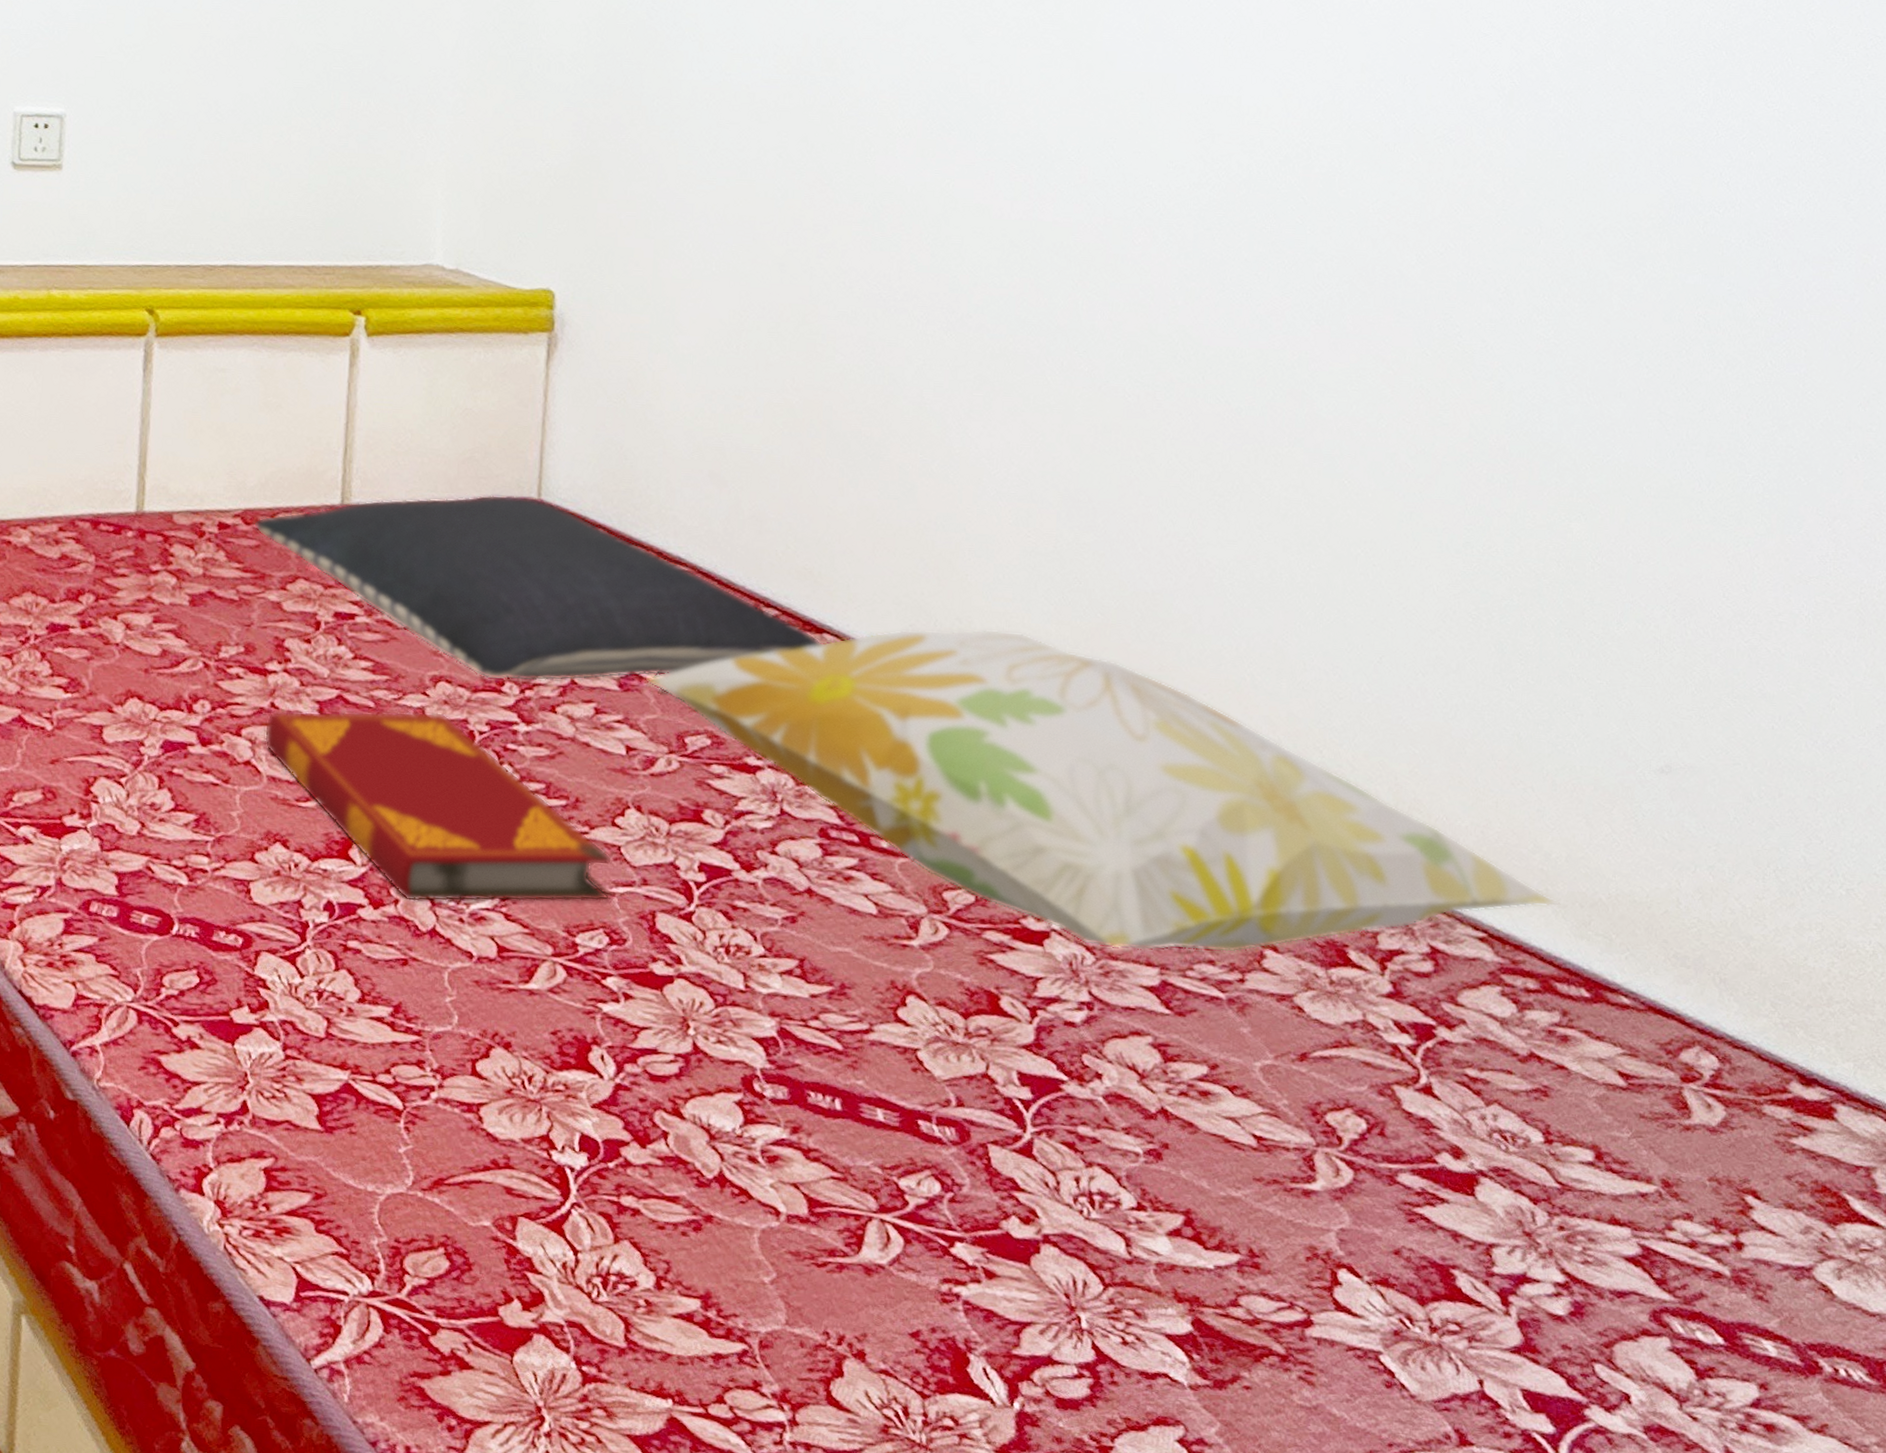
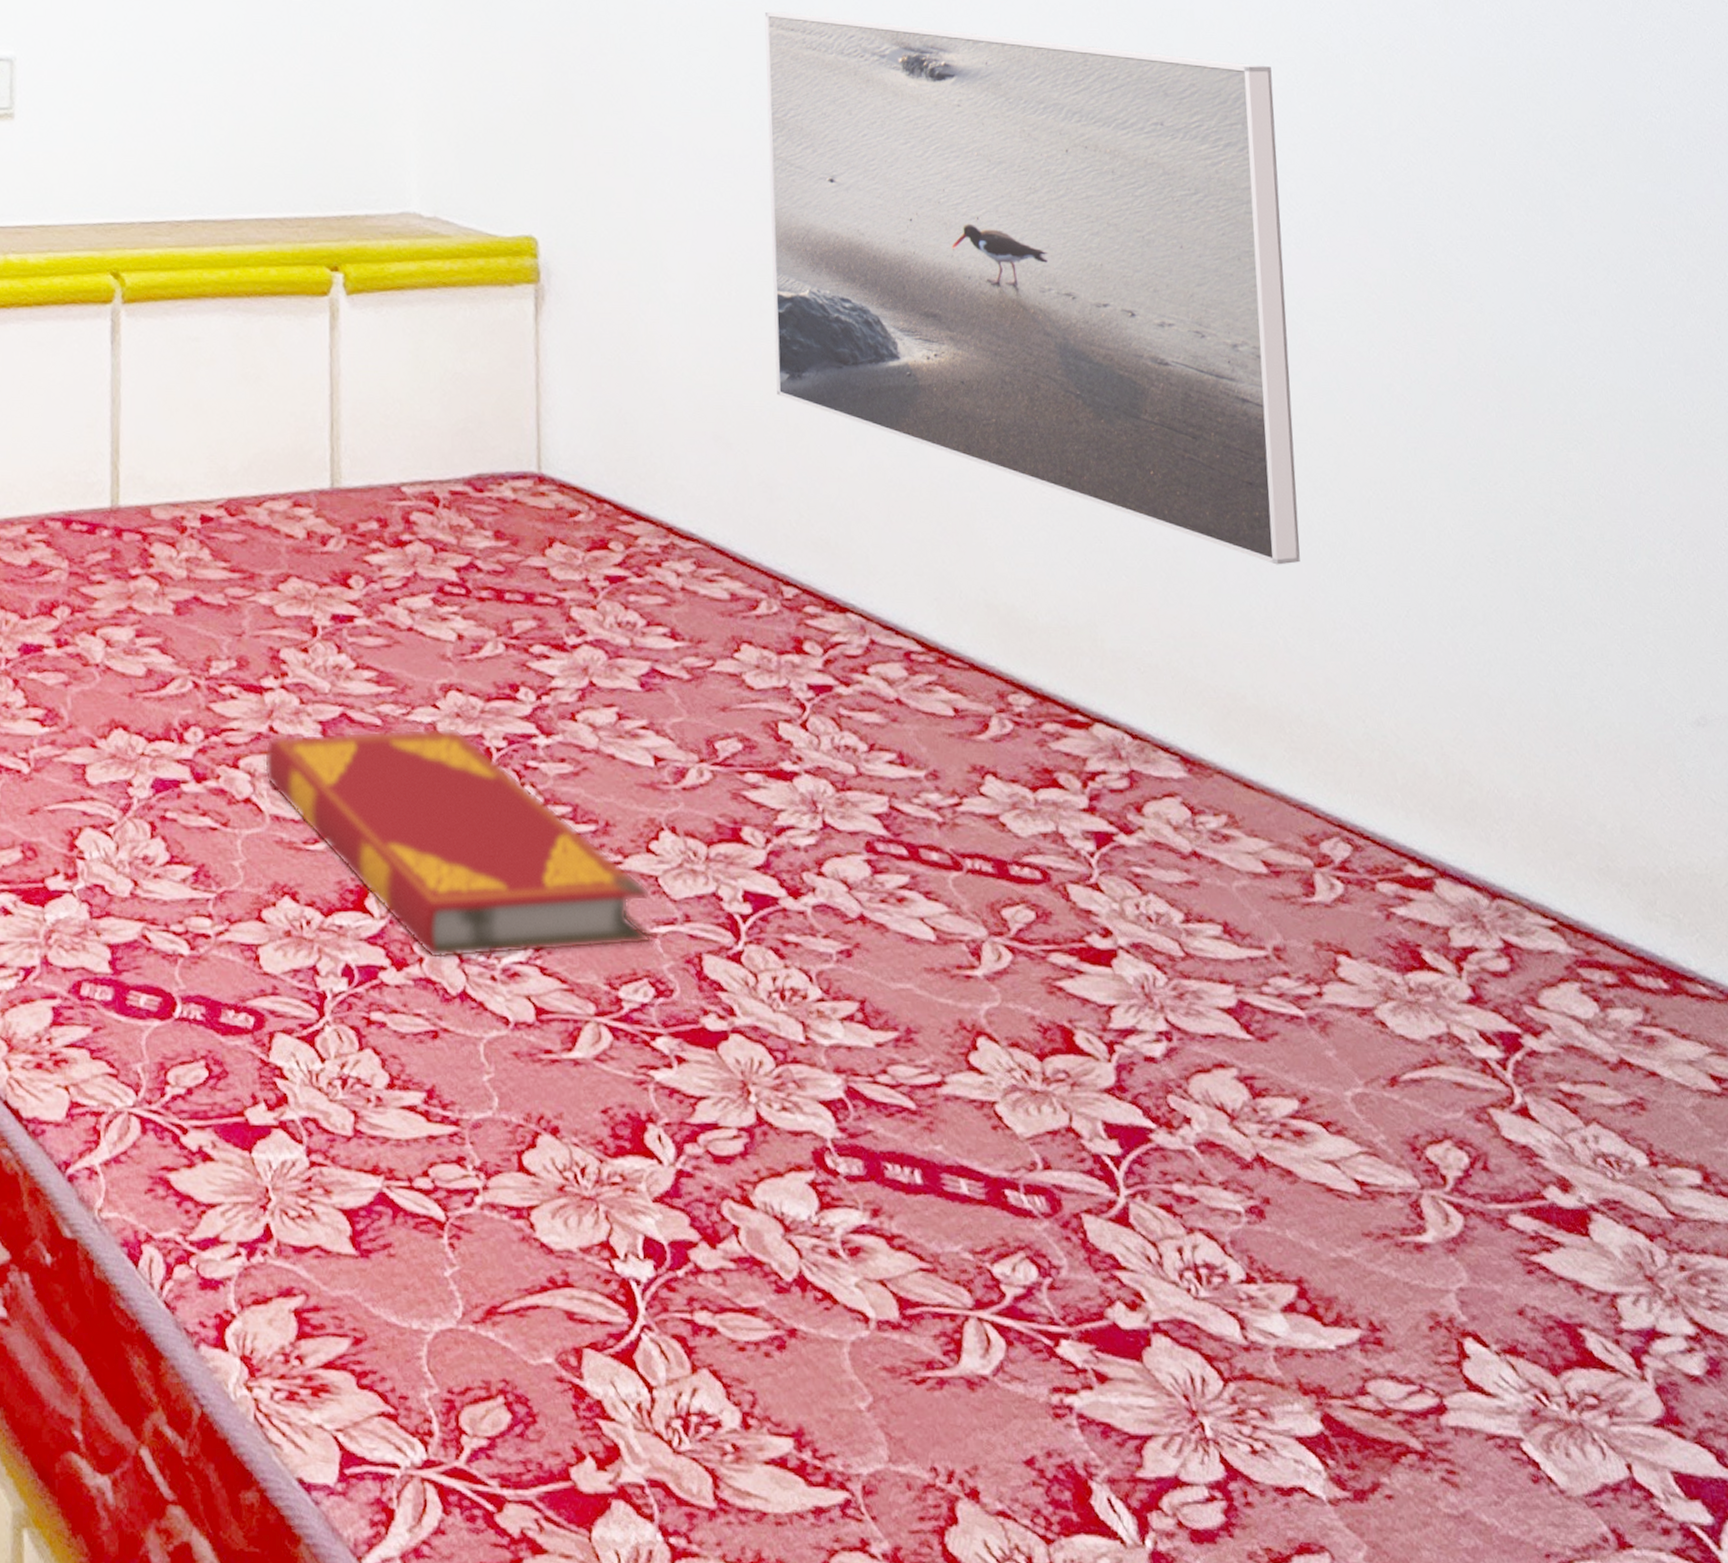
pillow: present [254,494,823,682] -> none [239,470,848,686]
decorative pillow: present [644,629,1561,954] -> none [665,599,1624,966]
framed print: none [775,89,1315,611] -> present [764,11,1300,565]

